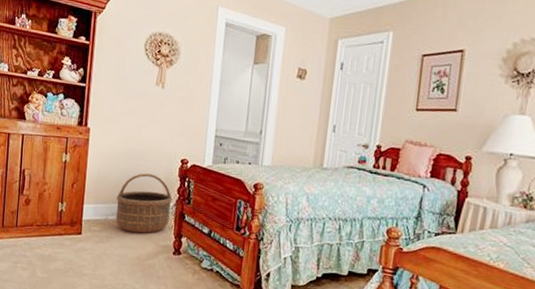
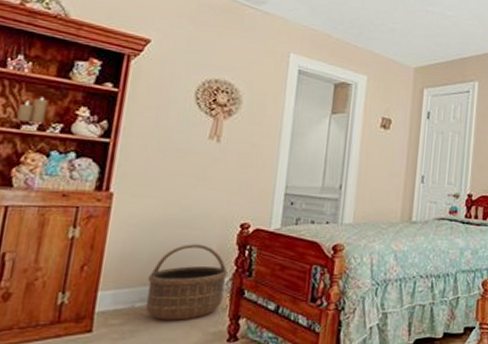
candle: none [25,49,43,71] -> present [17,97,48,124]

